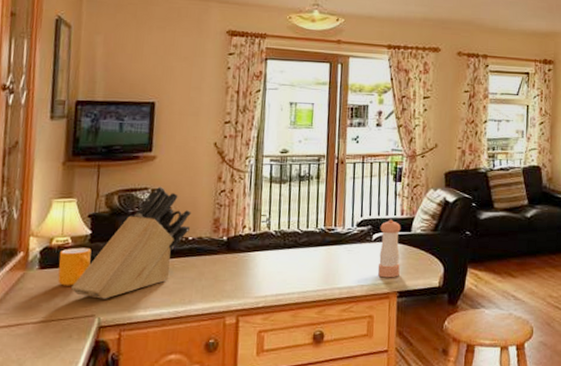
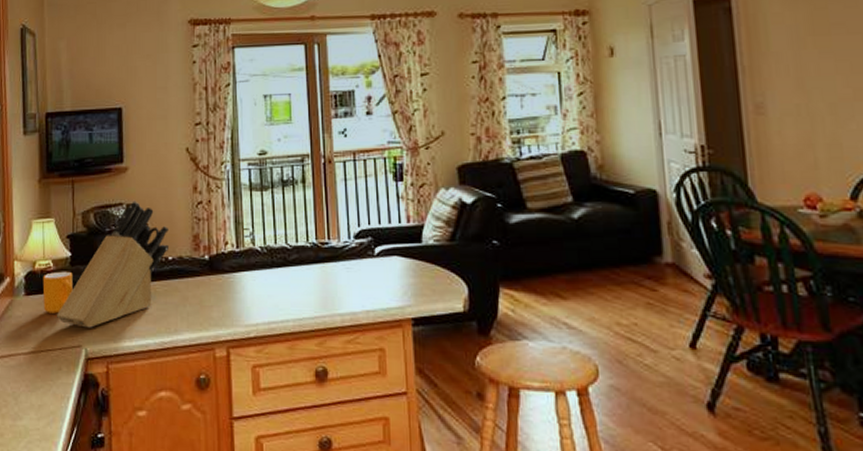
pepper shaker: present [378,219,401,278] -> none [382,228,412,302]

